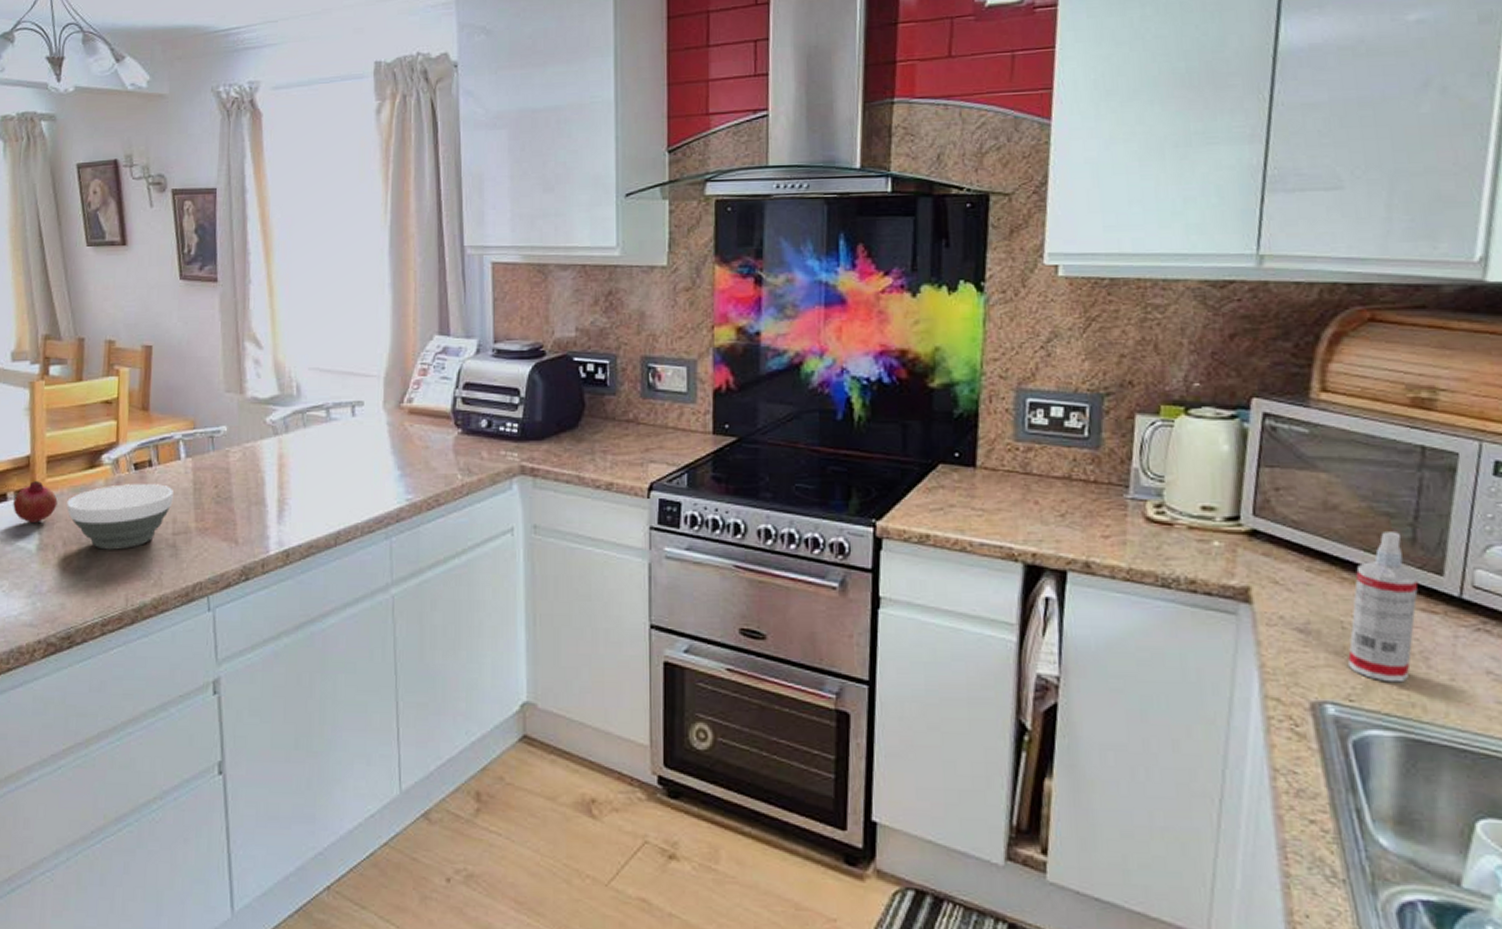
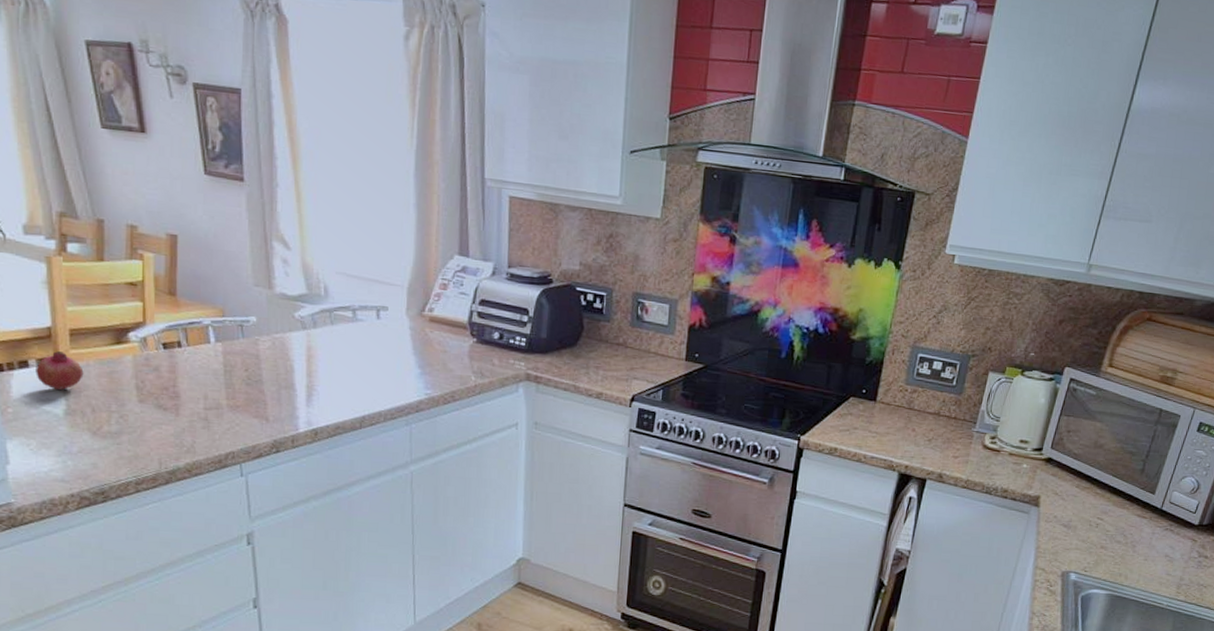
bowl: present [67,484,173,550] -> none [94,361,204,420]
spray bottle: present [1348,532,1419,683] -> none [1089,464,1140,561]

